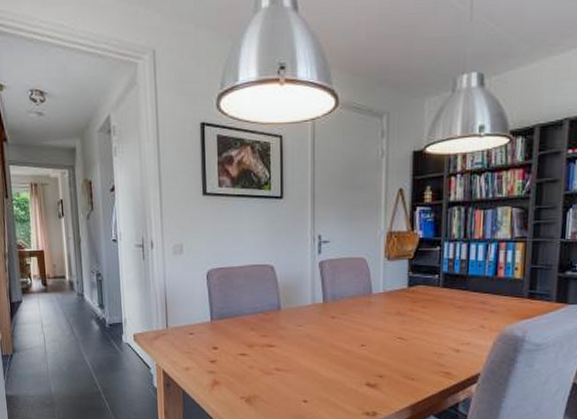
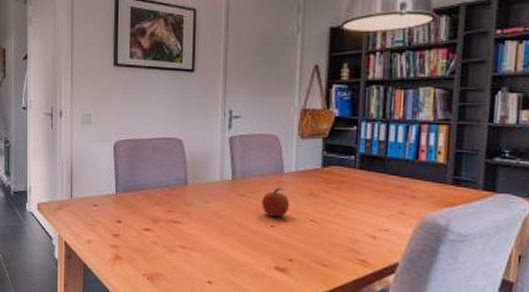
fruit: none [352,308,379,337] -> present [261,187,290,218]

